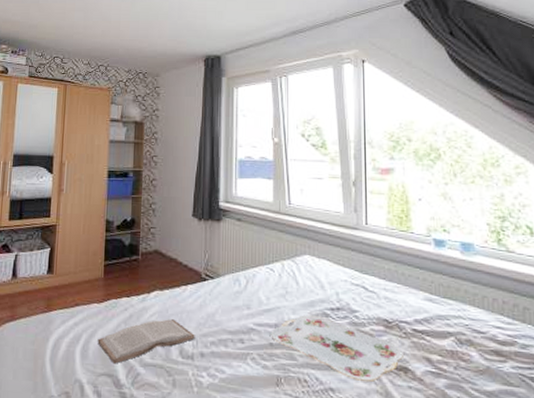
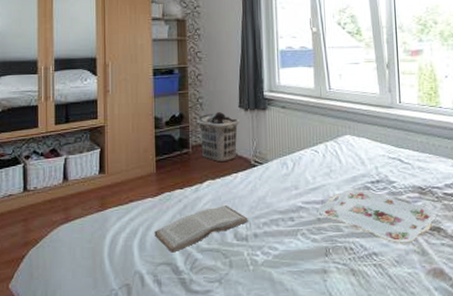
clothes hamper: none [148,219,193,273] -> present [197,111,240,163]

